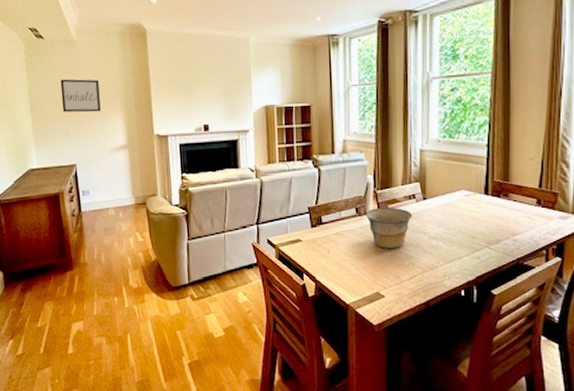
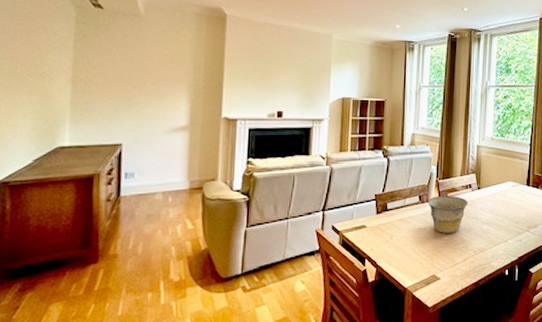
wall art: present [60,79,101,113] -> none [114,52,164,90]

